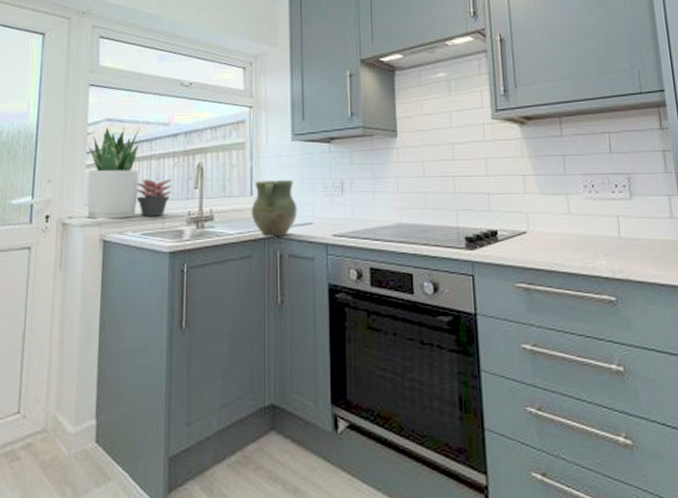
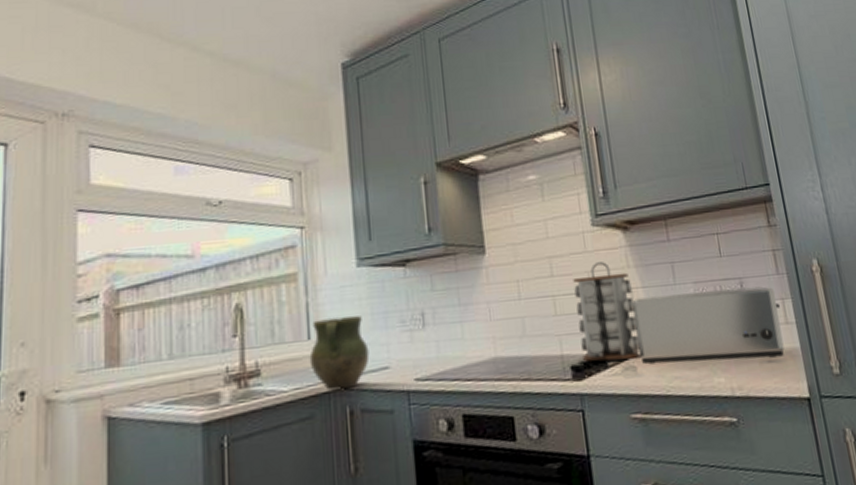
planter: present [87,126,140,219] -> none [79,262,154,389]
succulent plant: present [136,178,173,216] -> none [152,326,203,379]
spice rack: none [472,151,529,237] -> present [573,262,640,363]
toaster: none [524,182,668,247] -> present [632,286,784,365]

